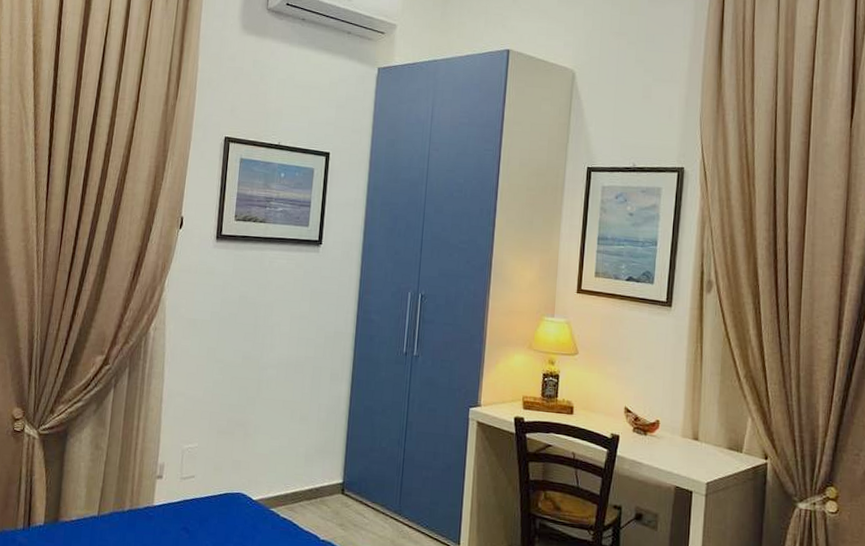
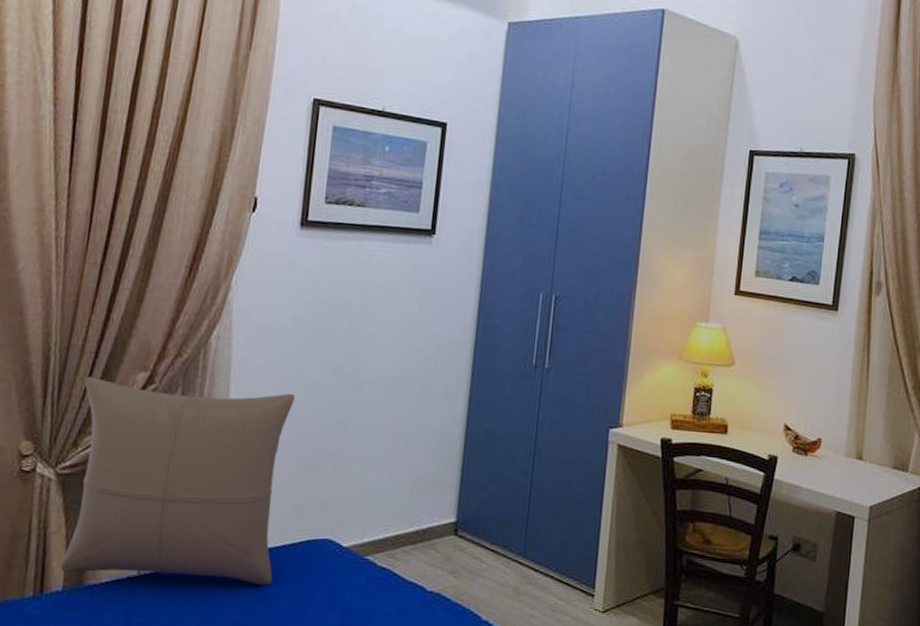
pillow: none [42,358,214,529] -> present [60,376,296,586]

